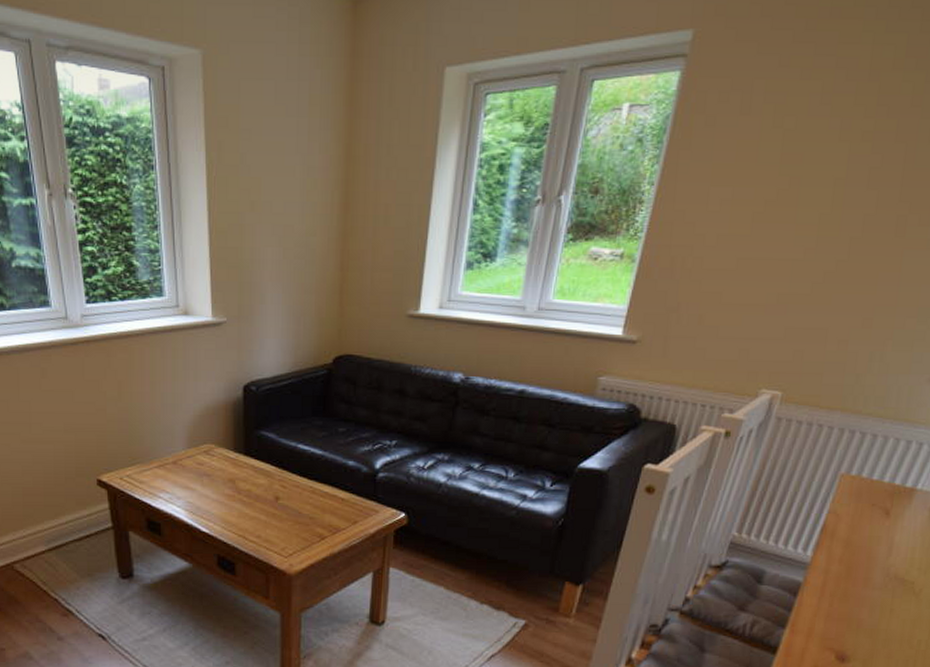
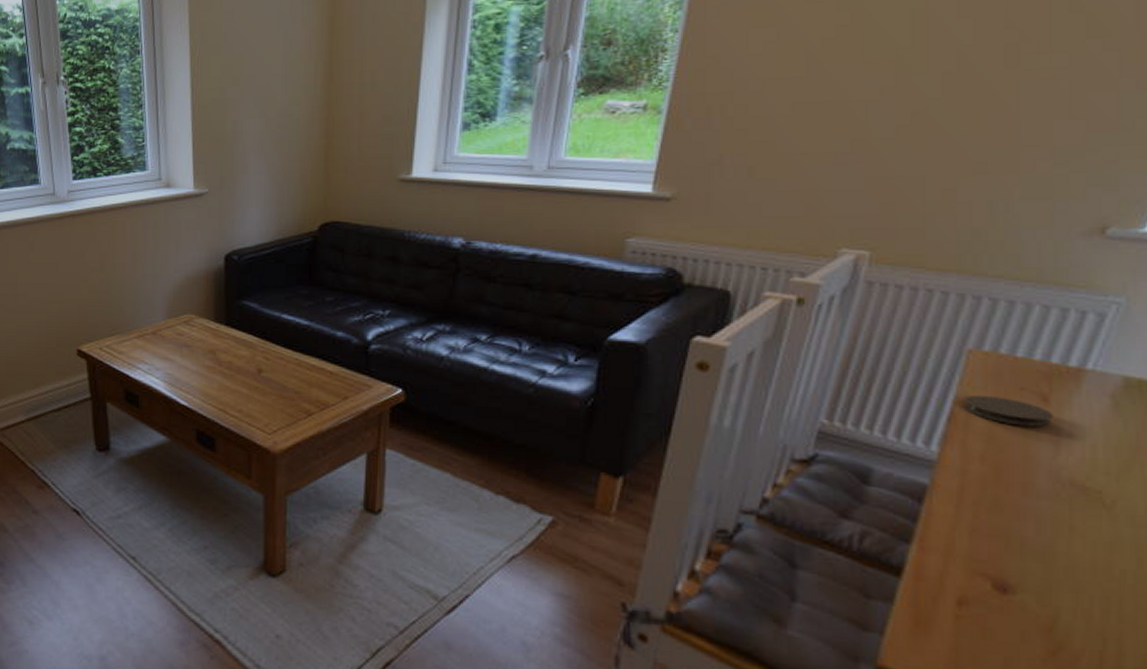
coaster: none [832,510,892,535] -> present [962,394,1055,427]

